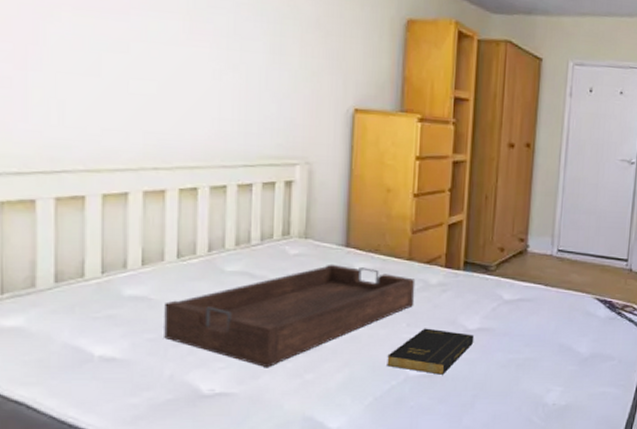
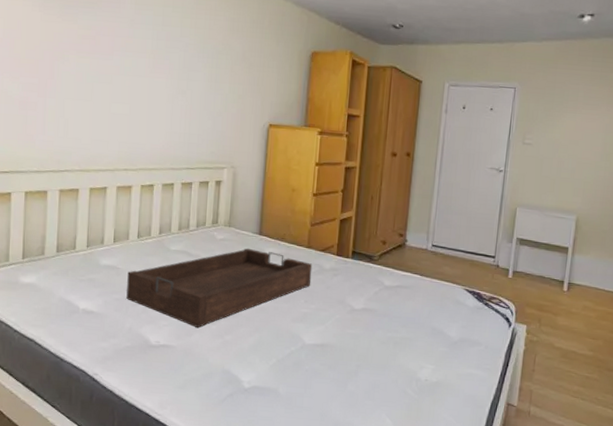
book: present [387,328,475,375] -> none [288,305,359,346]

